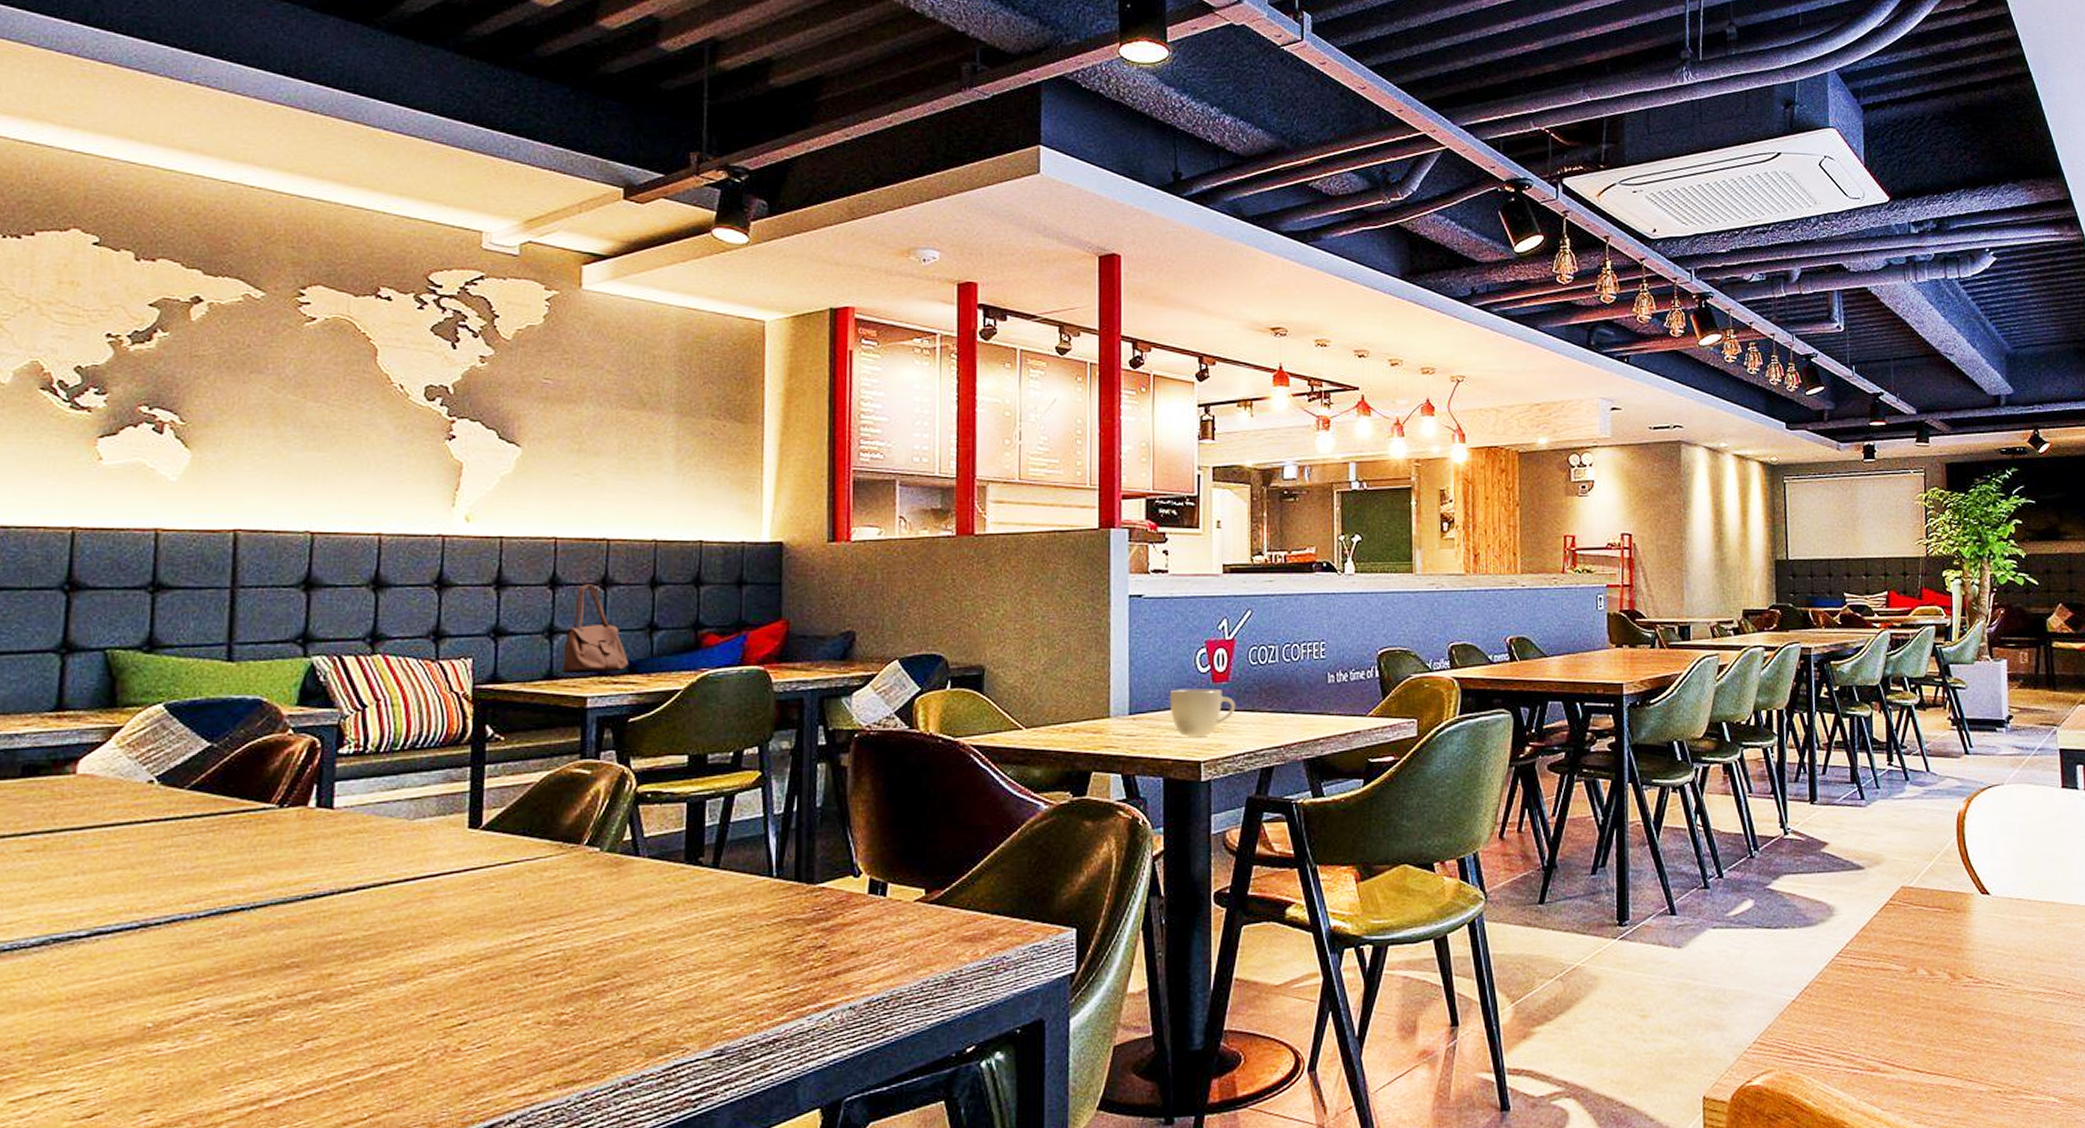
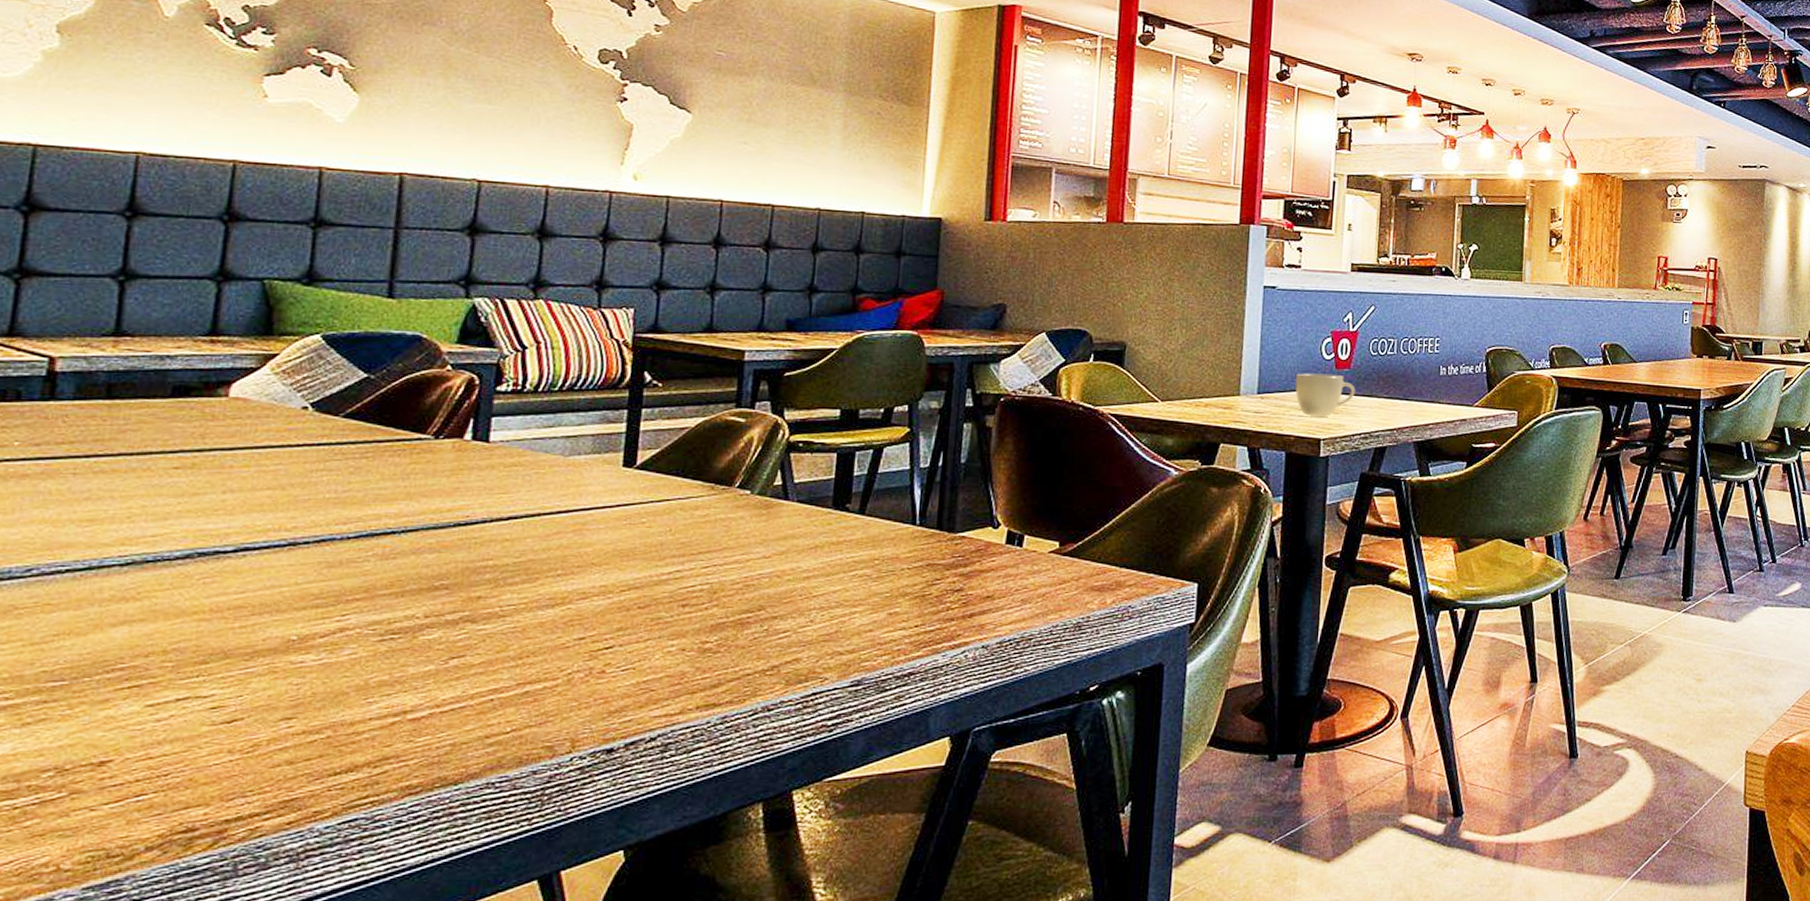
handbag: present [562,584,629,674] -> none [722,246,788,330]

